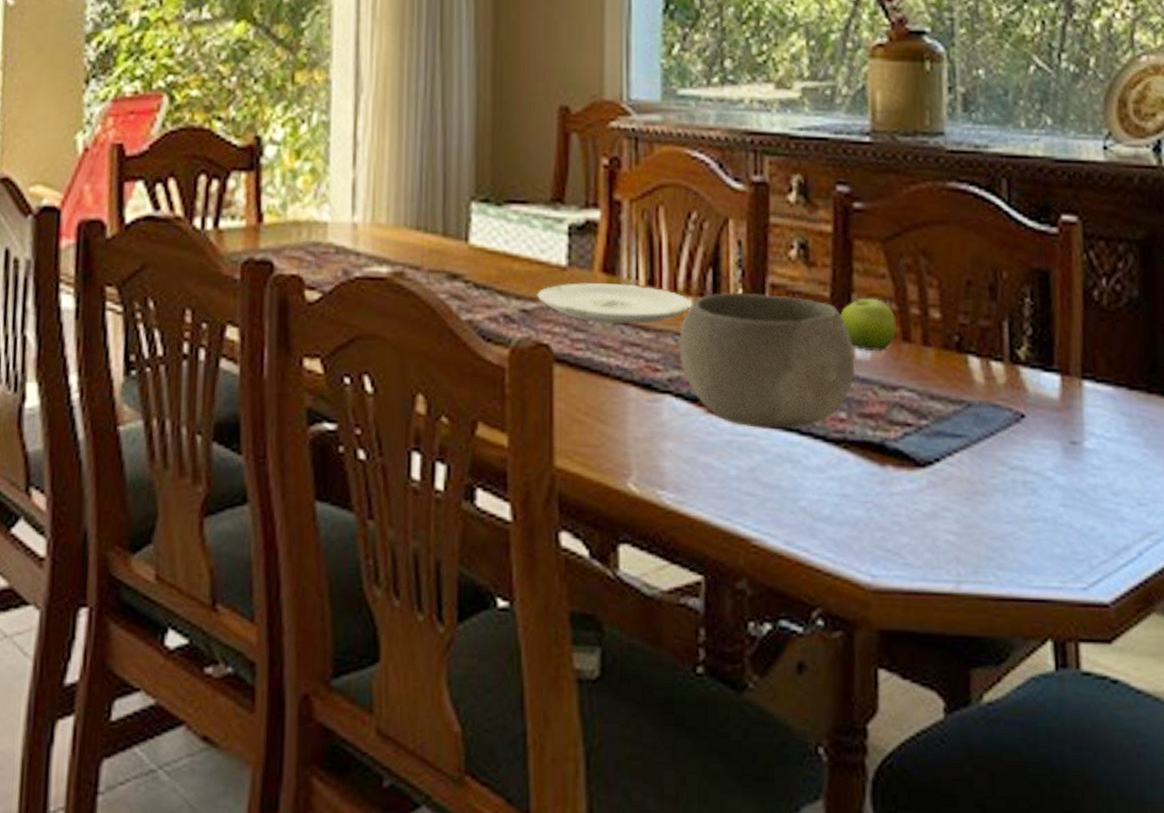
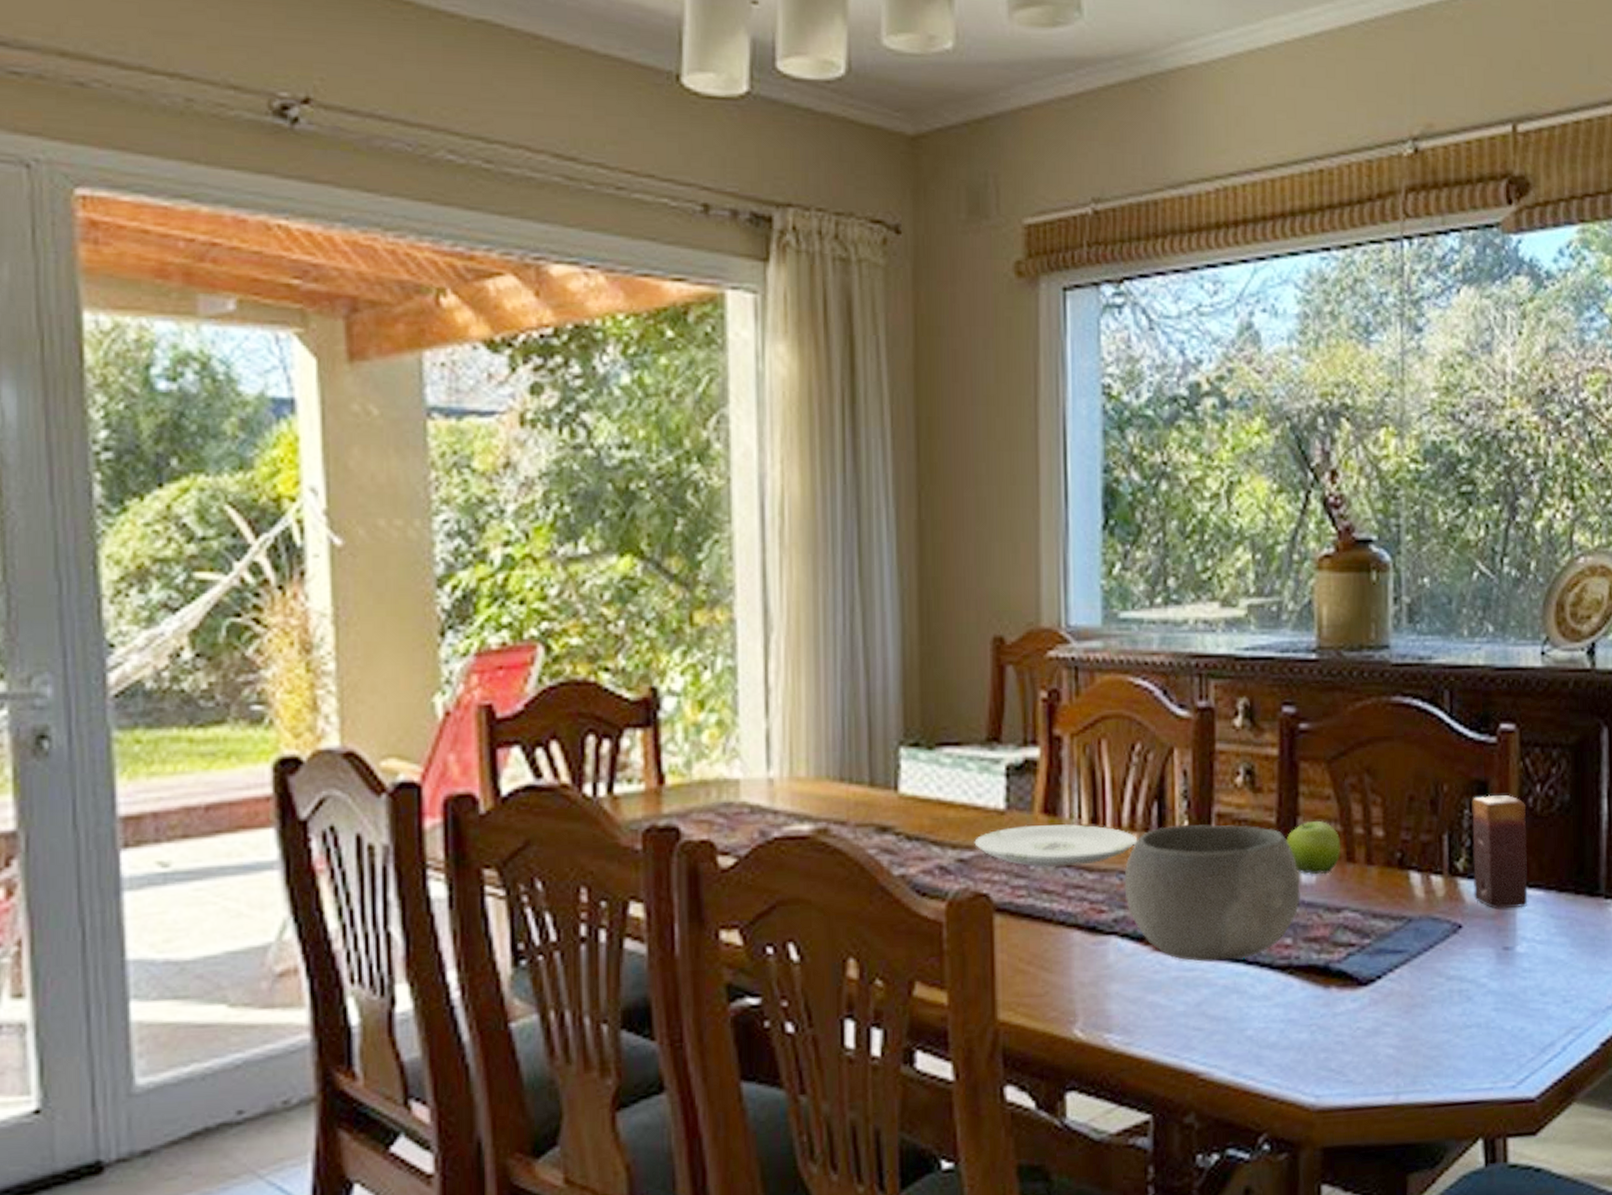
candle: none [1032,285,1096,403] -> present [1471,795,1528,908]

